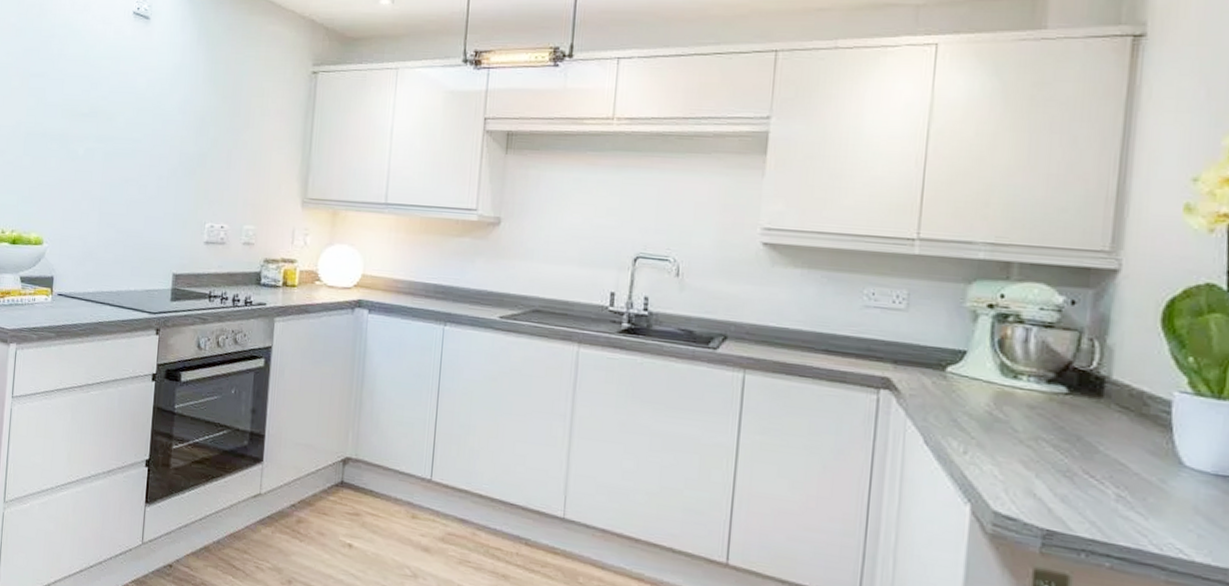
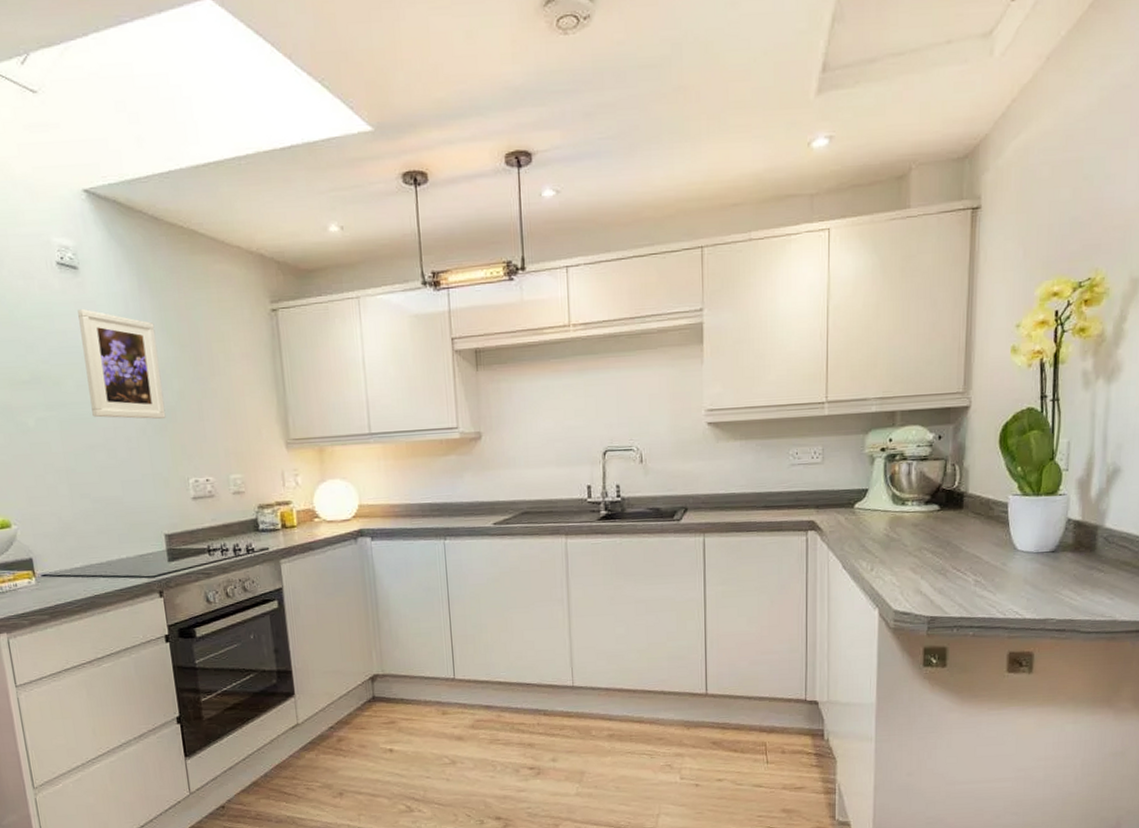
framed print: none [134,55,204,164] -> present [78,309,166,420]

